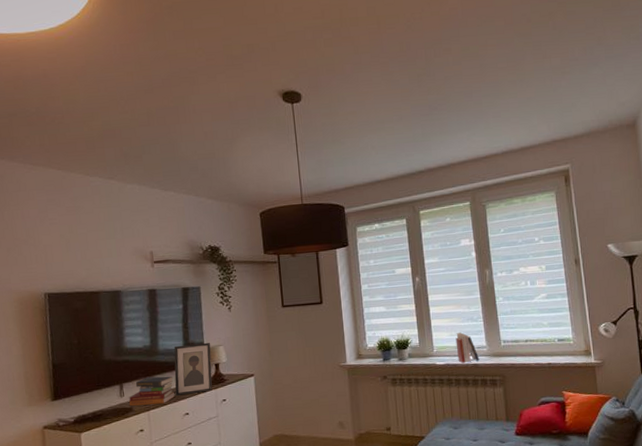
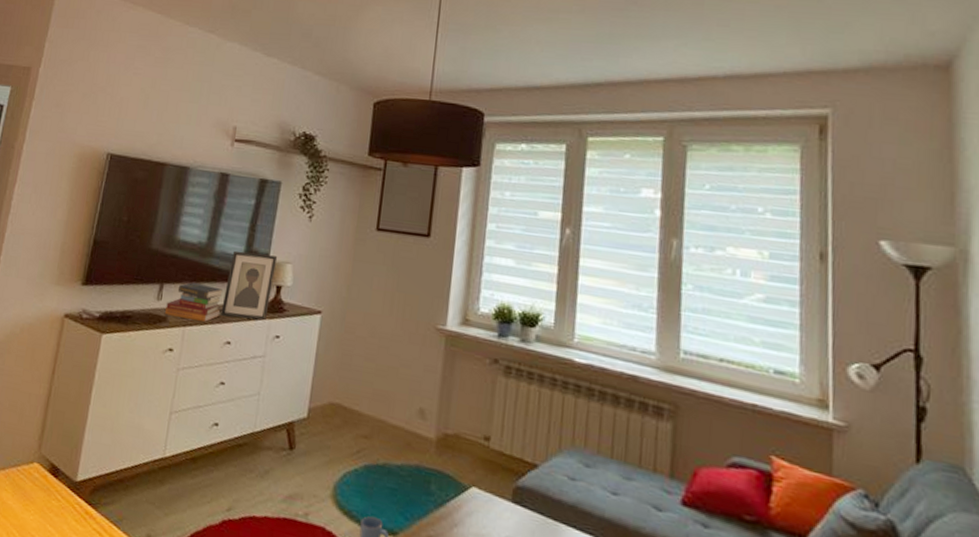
books: present [455,332,480,364] -> none [608,322,642,373]

